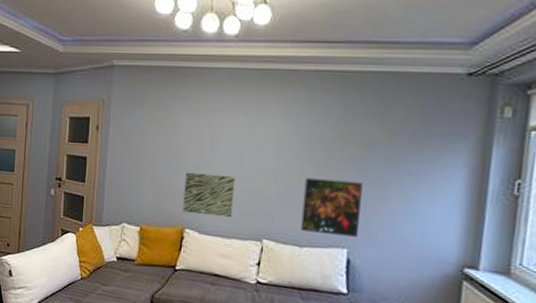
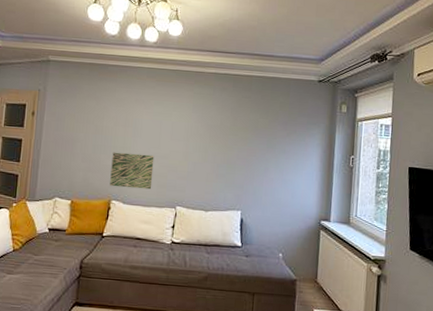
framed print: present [300,178,363,237] -> none [206,156,251,201]

